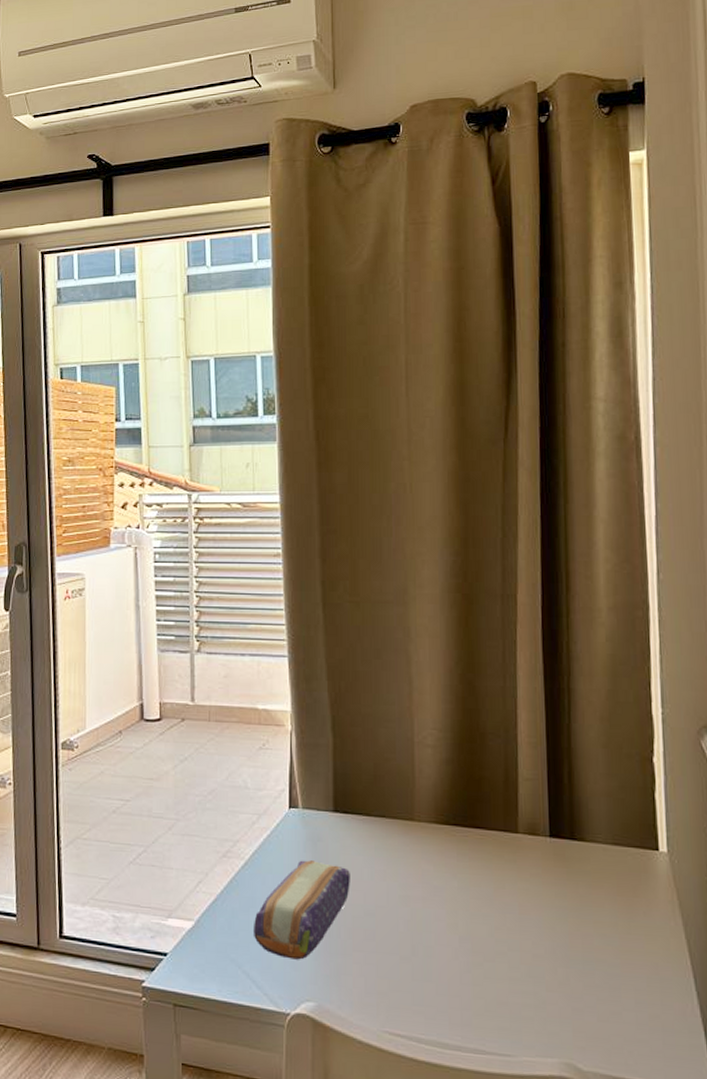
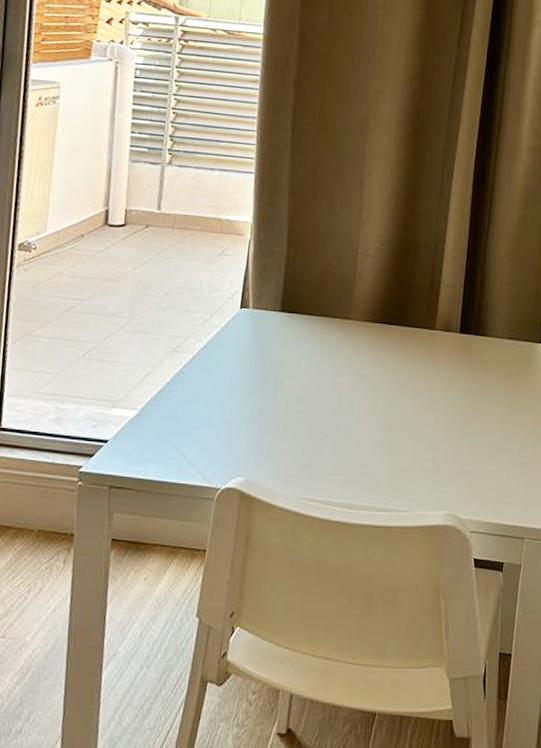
pencil case: present [254,860,350,960] -> none [194,354,289,441]

